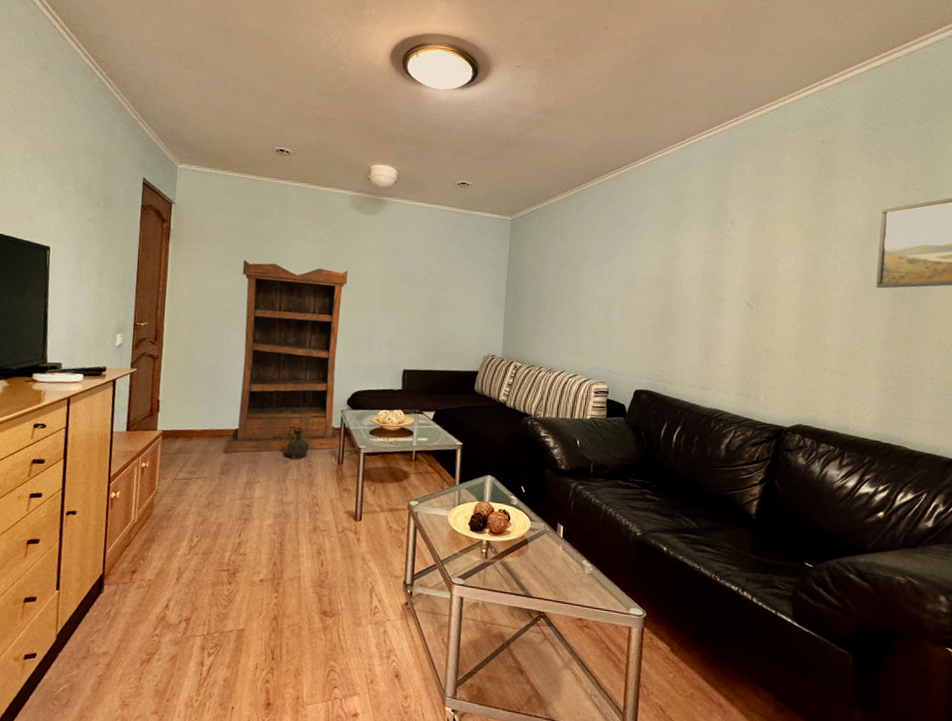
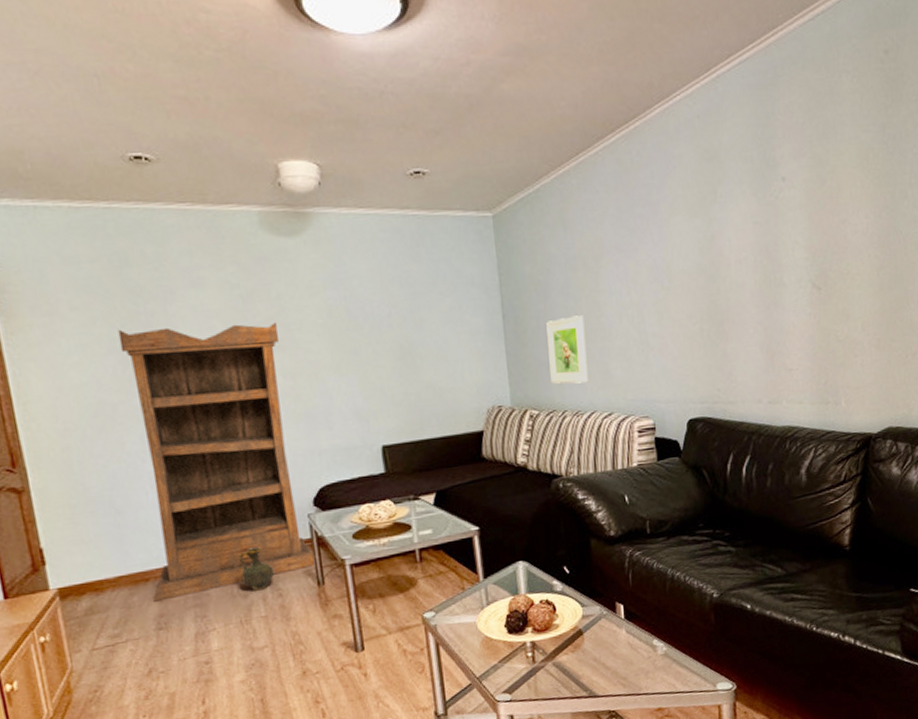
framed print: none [534,298,566,349] -> present [546,315,588,384]

